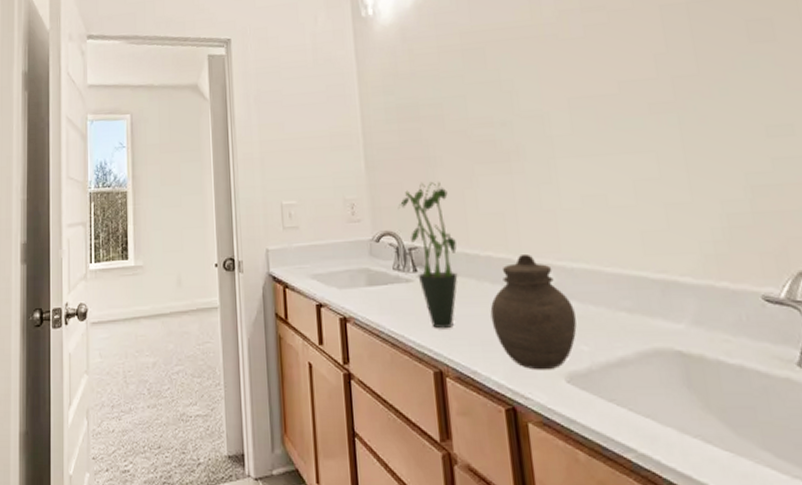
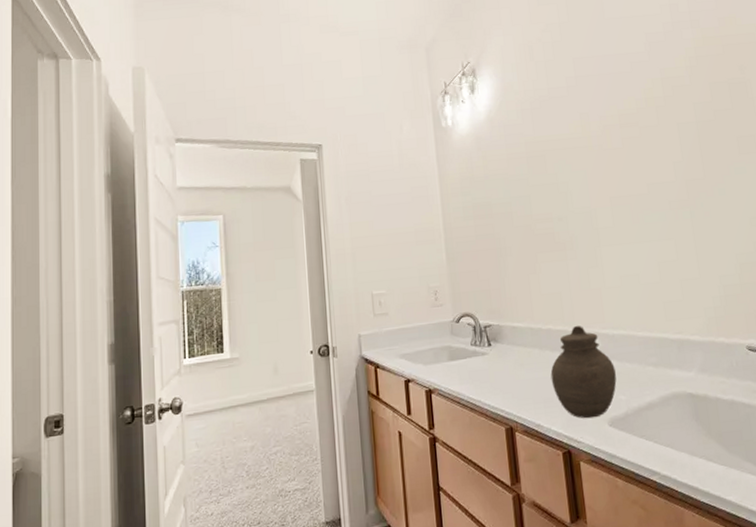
potted plant: present [398,181,458,329] -> none [474,269,525,393]

